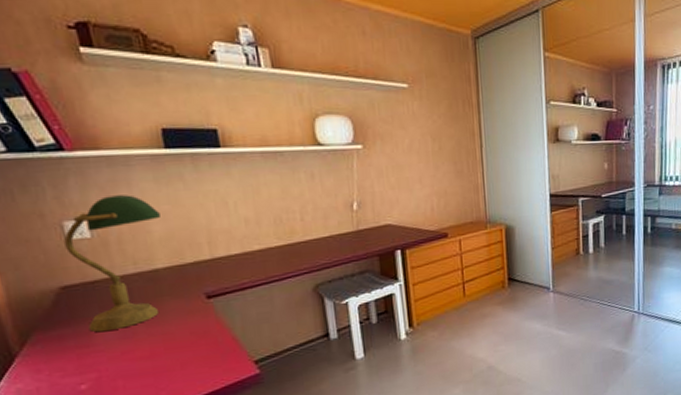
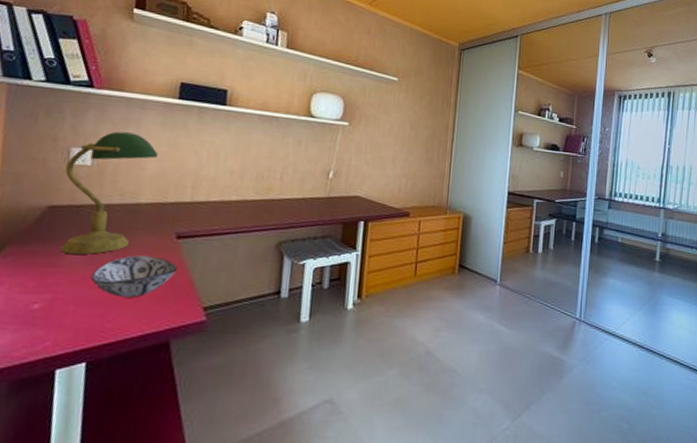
decorative bowl: none [129,320,217,365] -> present [90,255,178,298]

